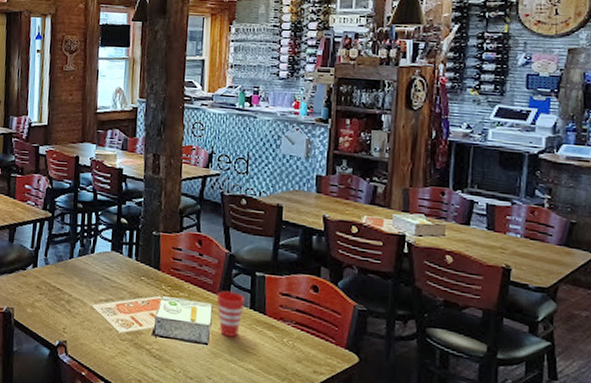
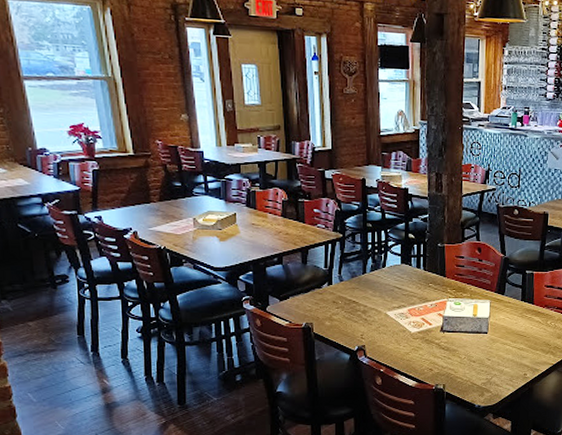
cup: present [216,291,244,337] -> none [494,288,517,325]

